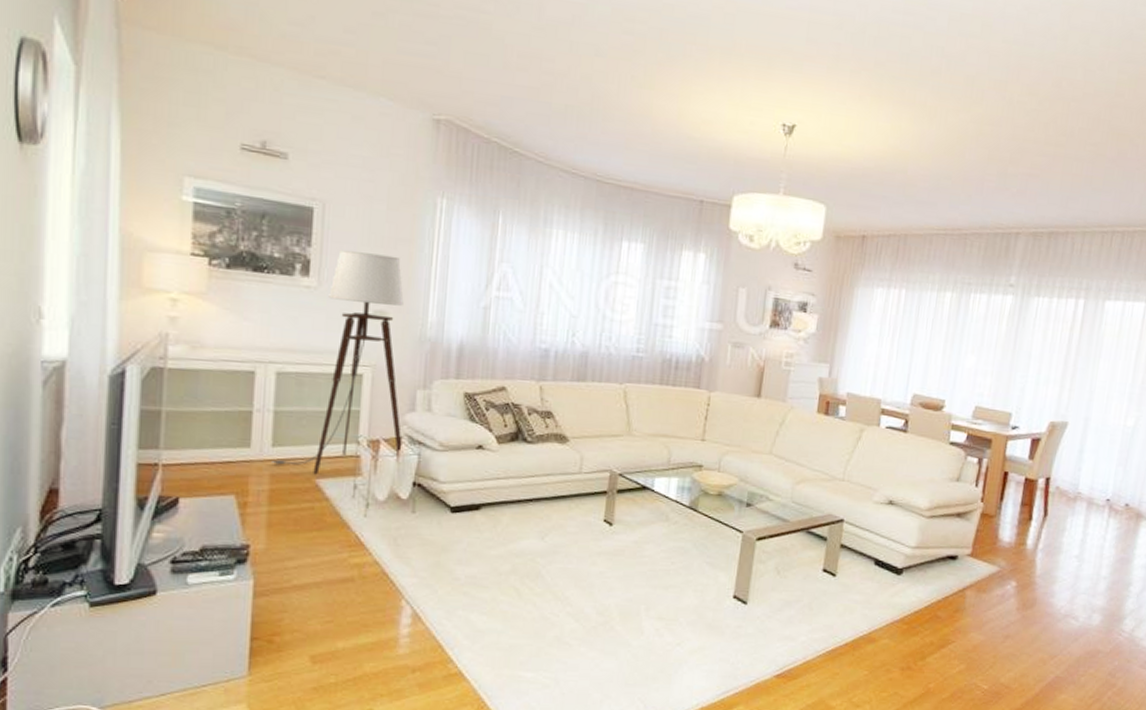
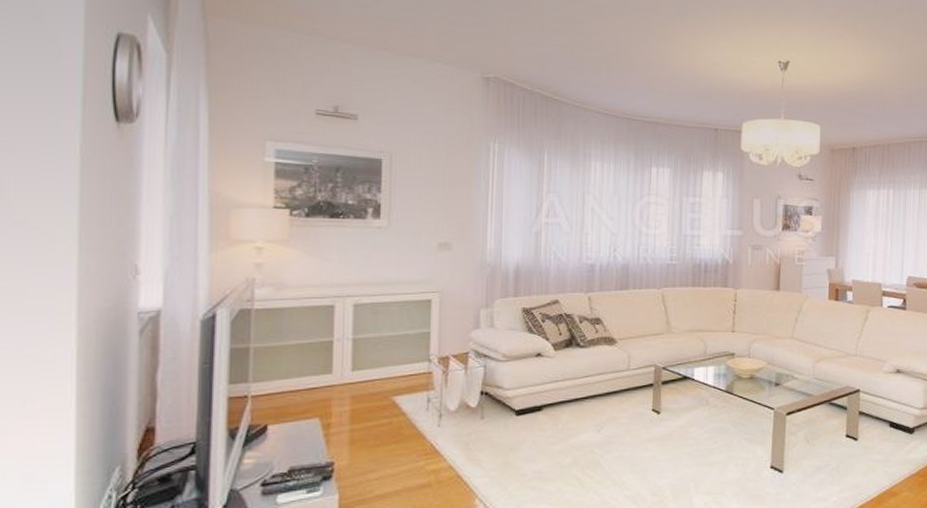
floor lamp: present [272,250,404,475] -> none [352,194,471,393]

